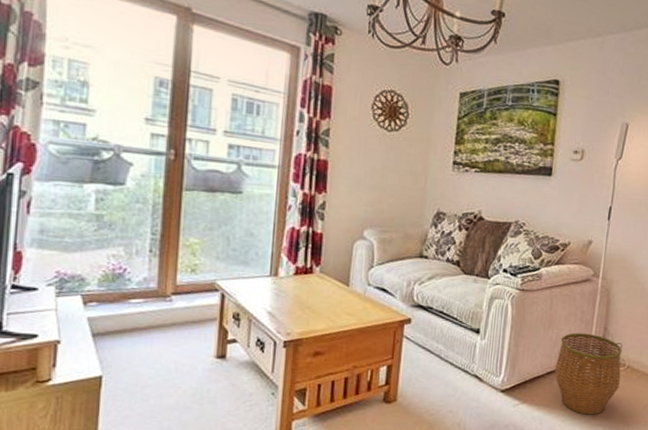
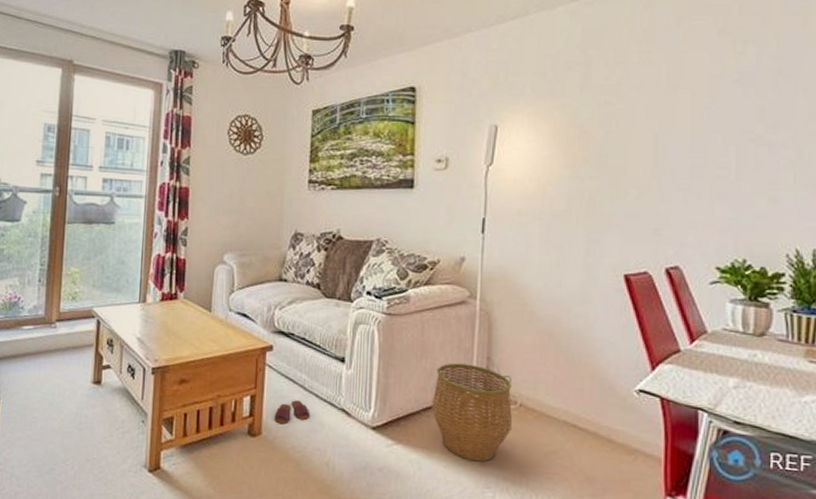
slippers: none [410,368,444,391] -> present [274,400,309,425]

